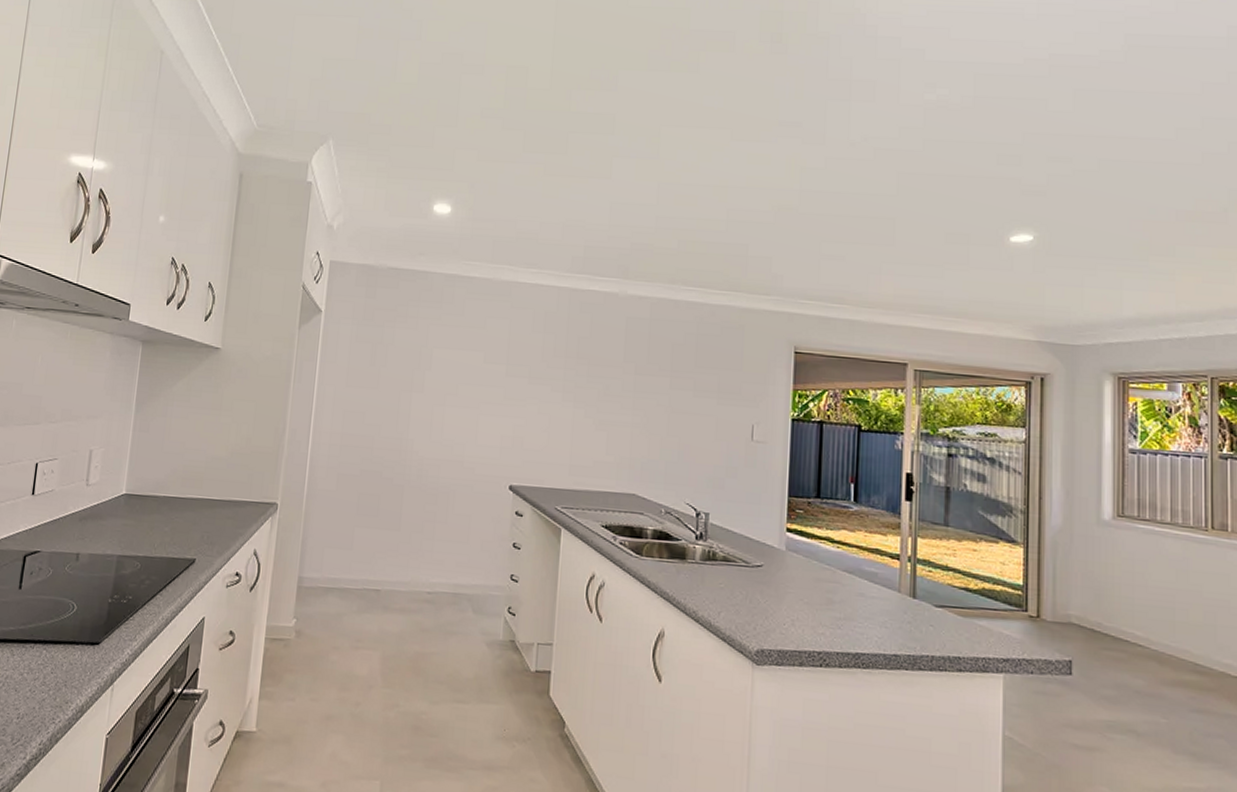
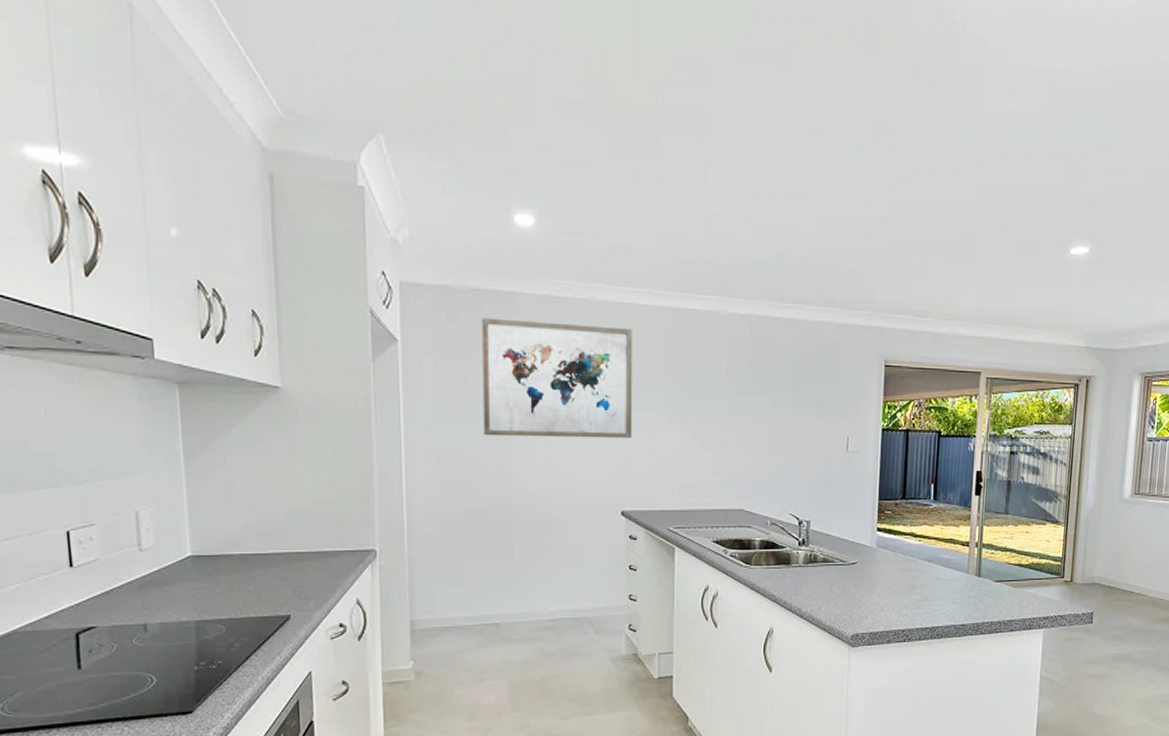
wall art: none [386,293,533,413] -> present [481,318,633,439]

